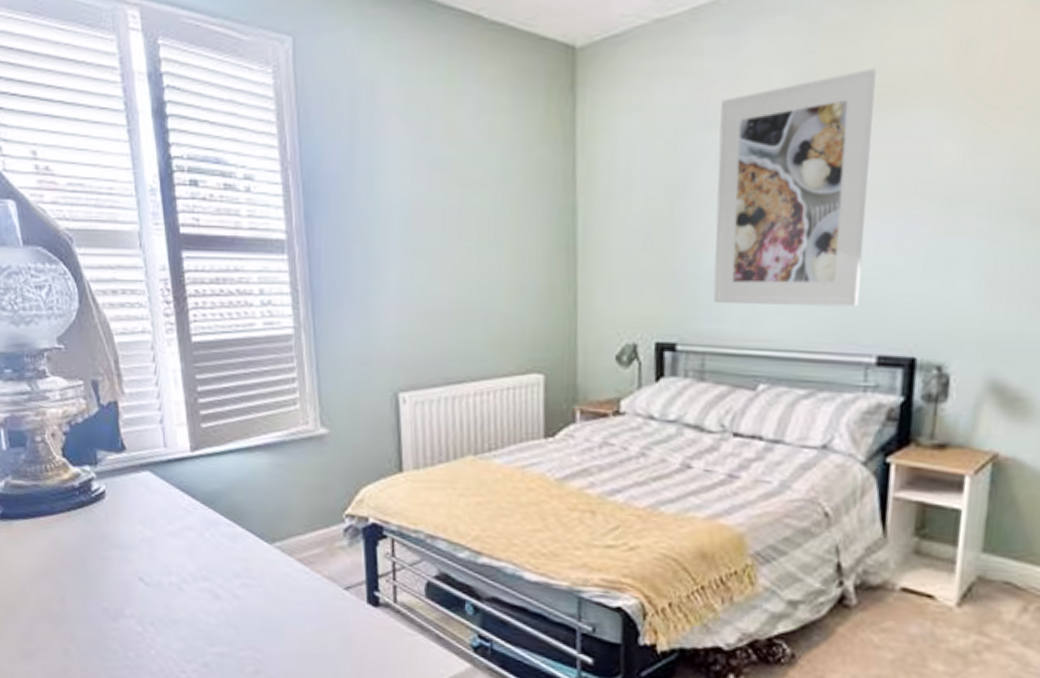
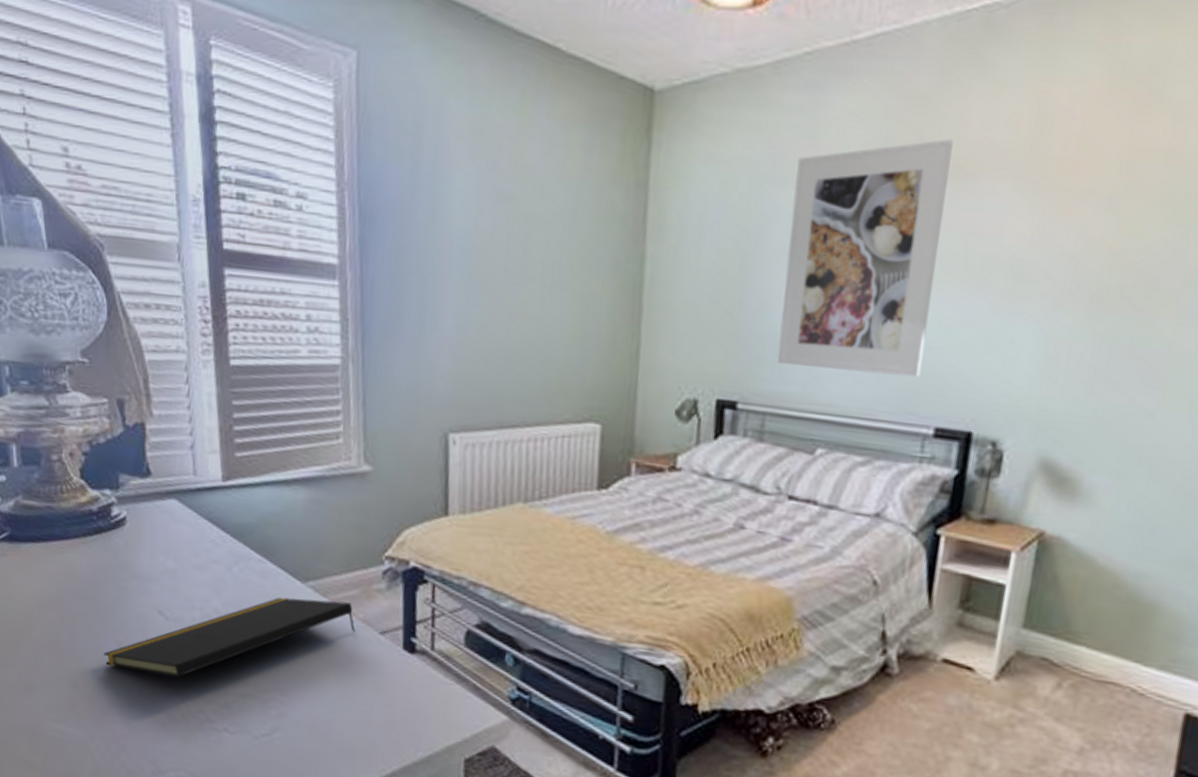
notepad: none [91,558,322,640] -> present [103,597,356,678]

